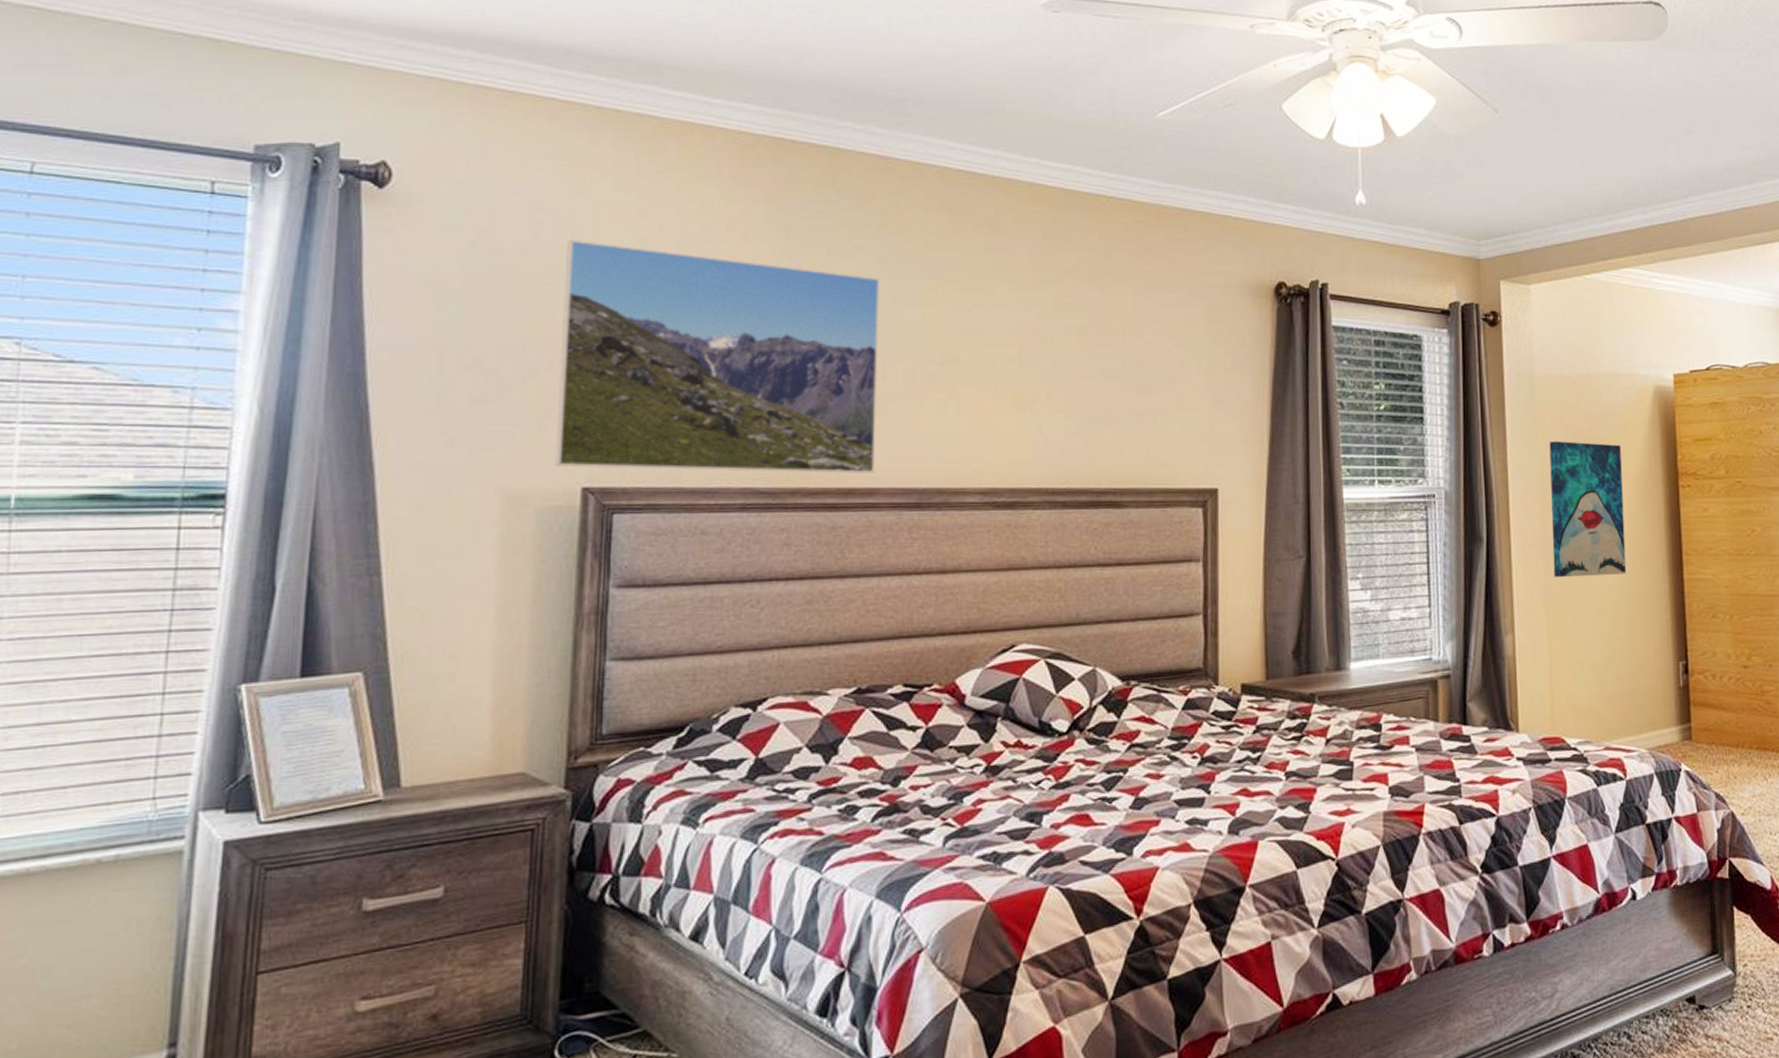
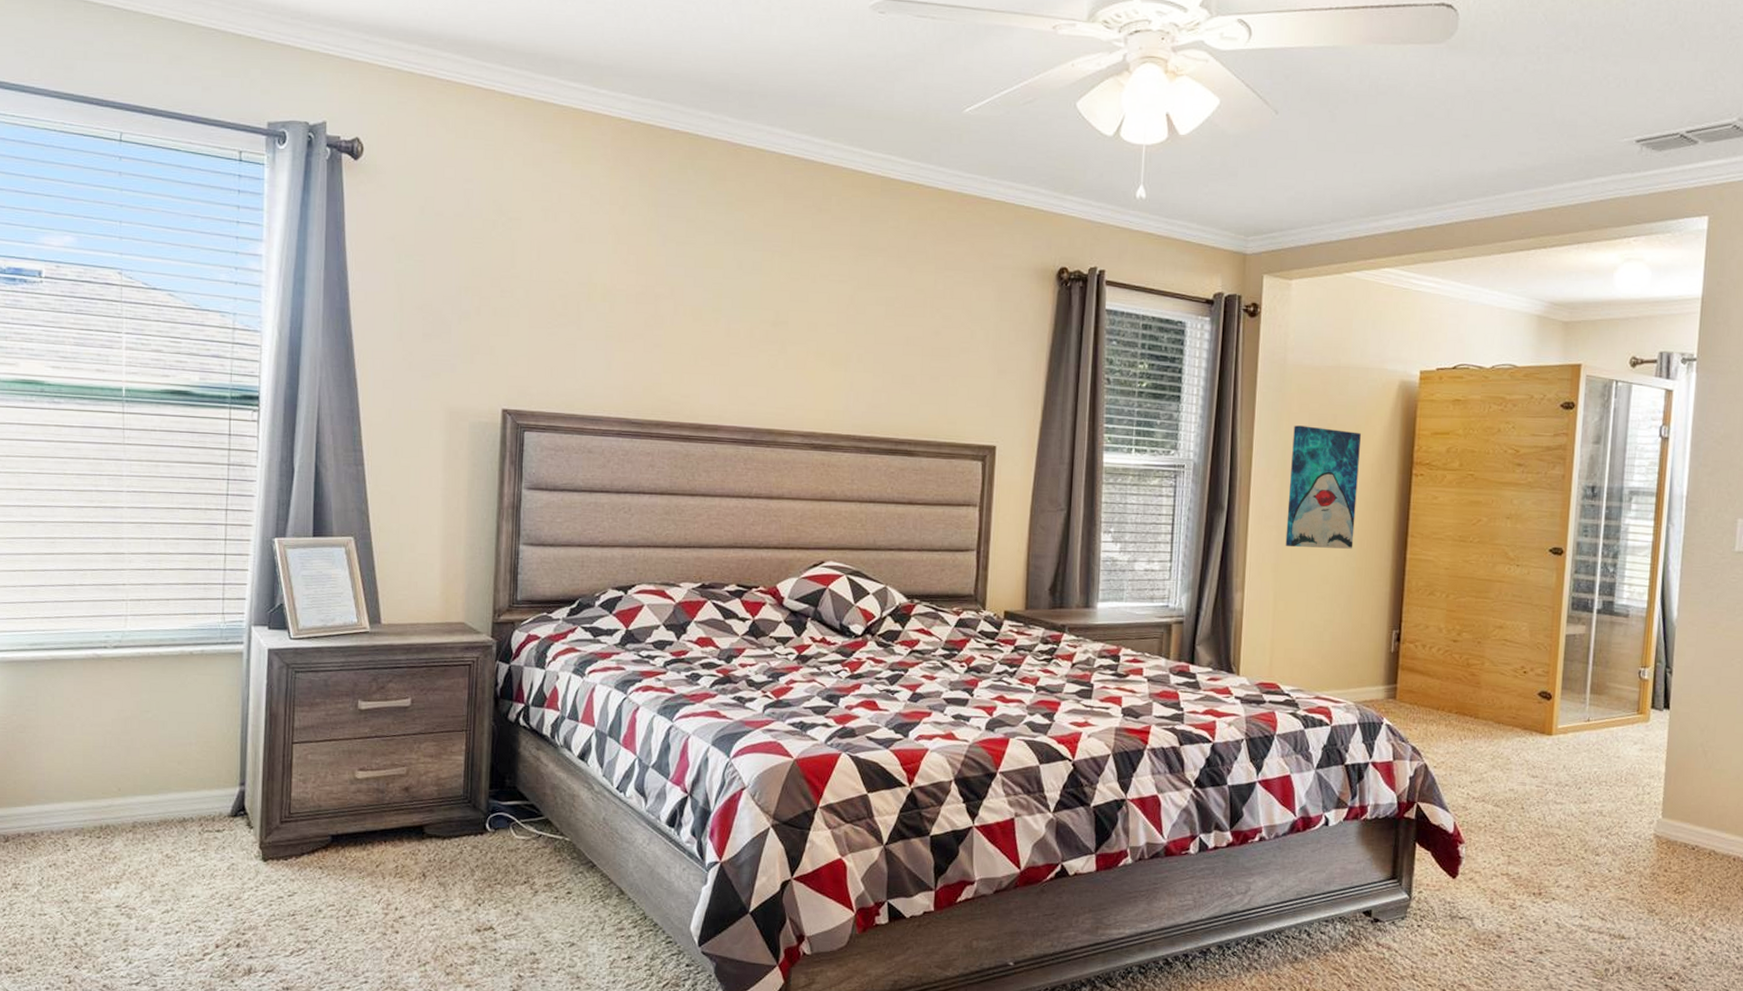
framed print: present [555,239,879,474] -> none [483,207,727,413]

